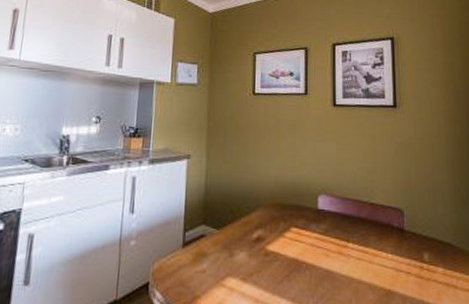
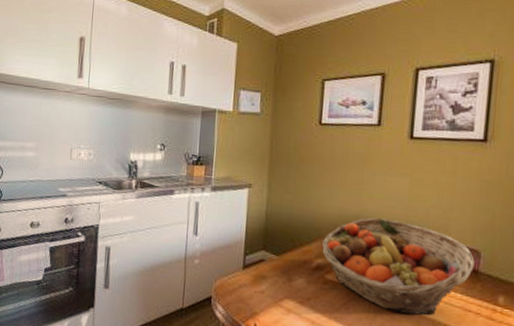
fruit basket: none [261,182,400,280] -> present [321,217,475,315]

